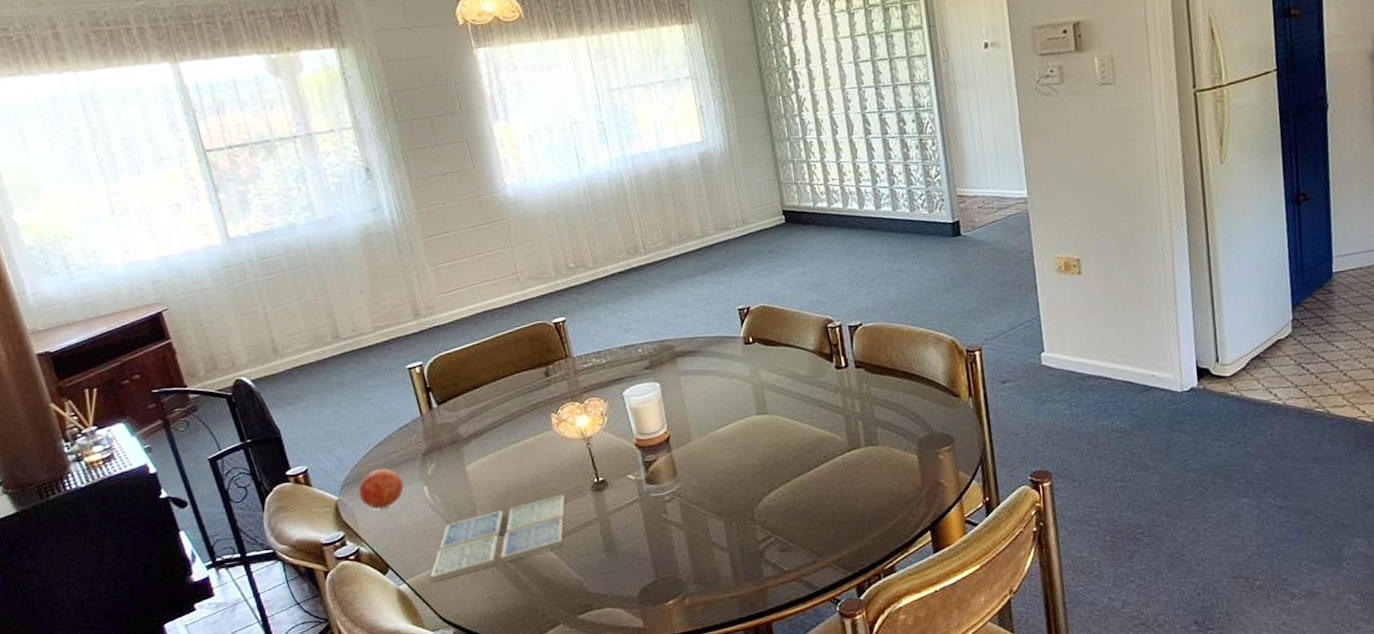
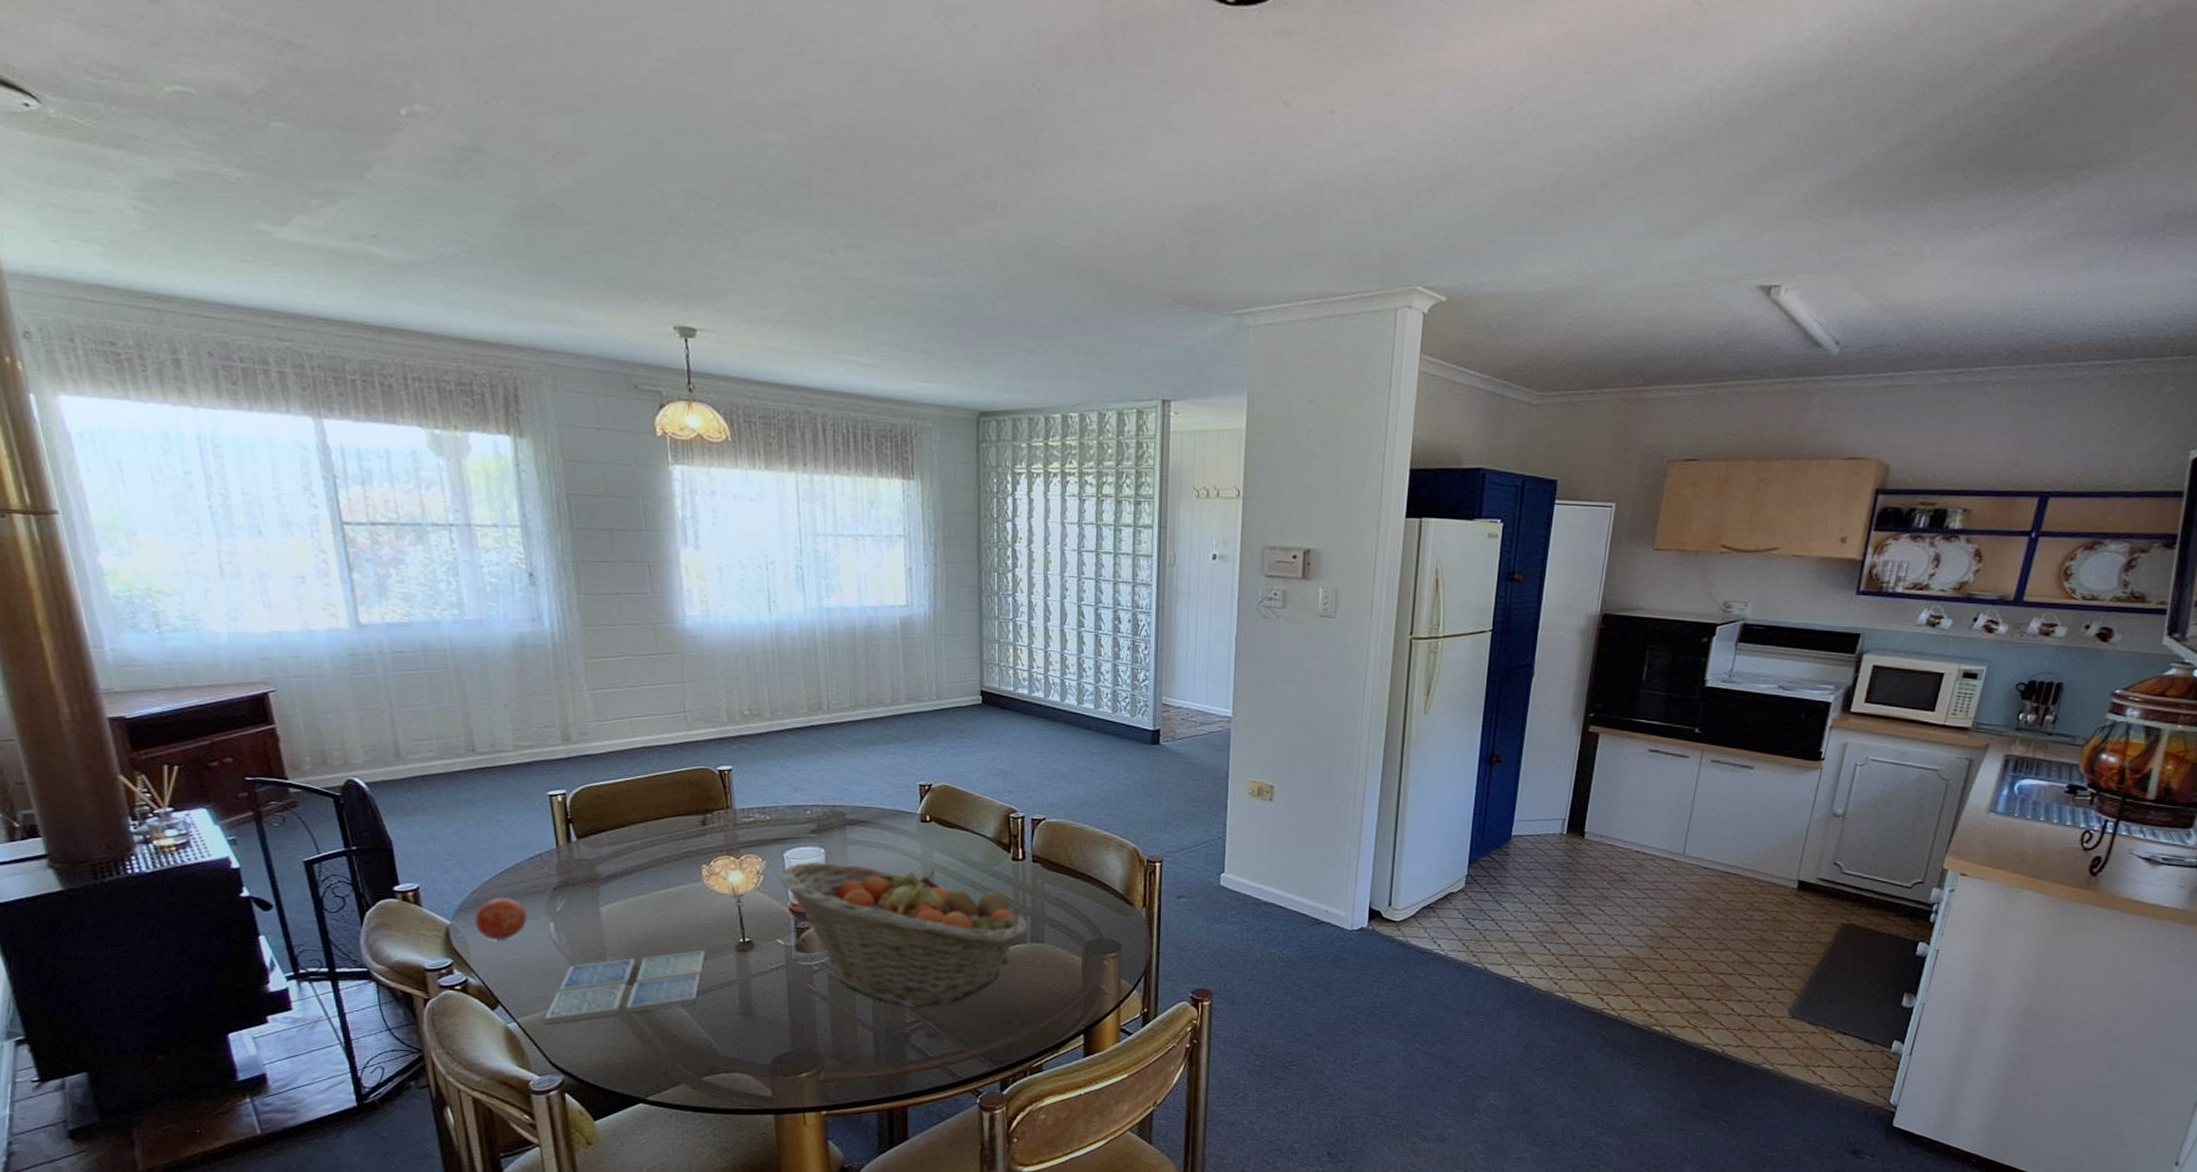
fruit basket: none [621,390,862,526] -> present [778,861,1028,1008]

